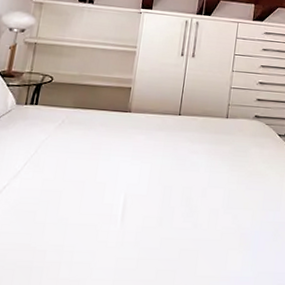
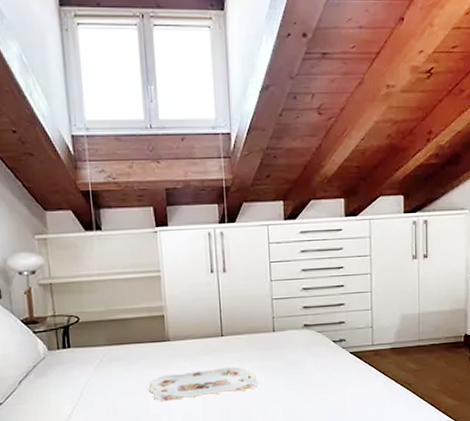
serving tray: none [100,144,205,171] -> present [148,367,259,401]

